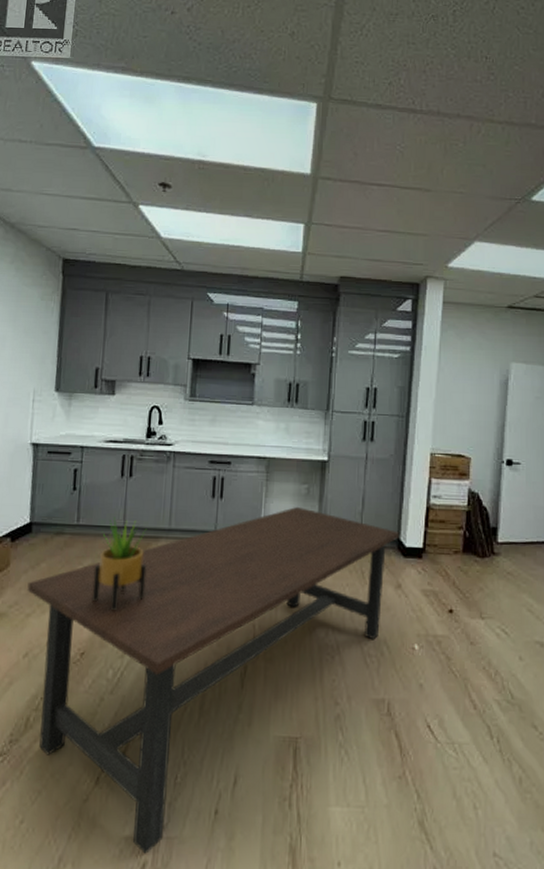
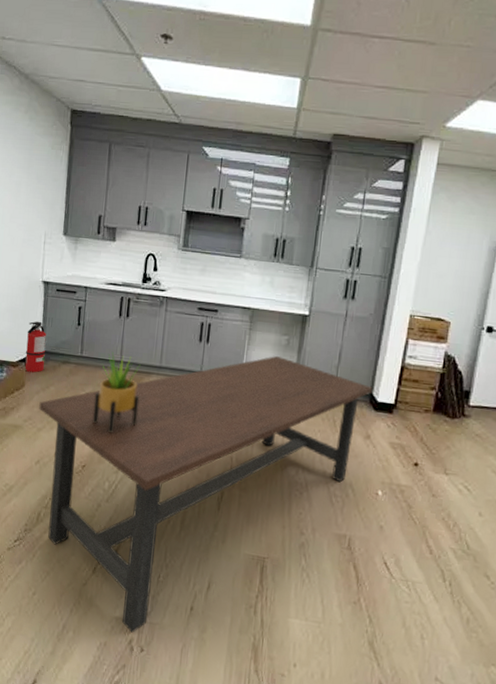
fire extinguisher: none [10,488,43,549] -> present [24,321,52,373]

